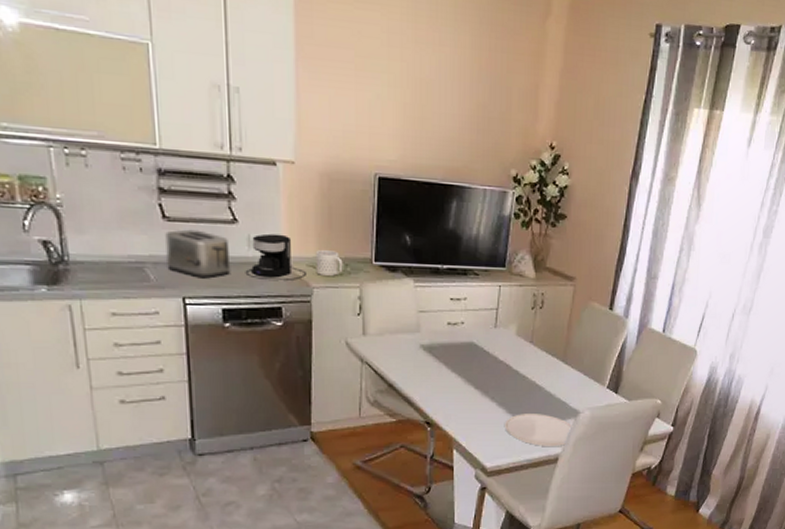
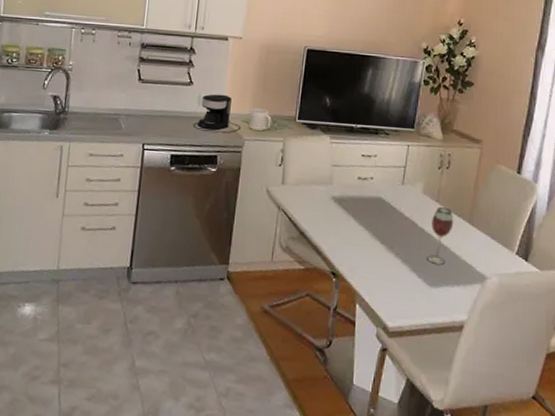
toaster: present [165,229,230,279] -> none [136,89,184,129]
plate: present [505,414,573,447] -> none [409,273,480,313]
wineglass: none [522,347,548,404] -> present [427,206,454,265]

